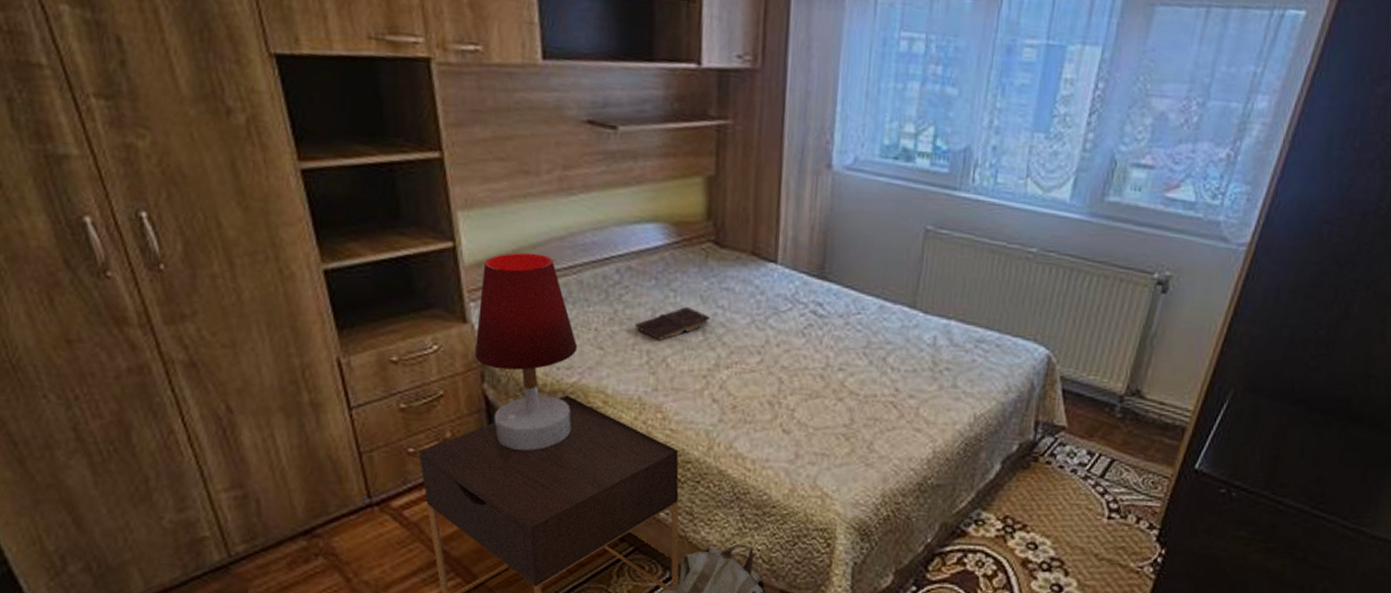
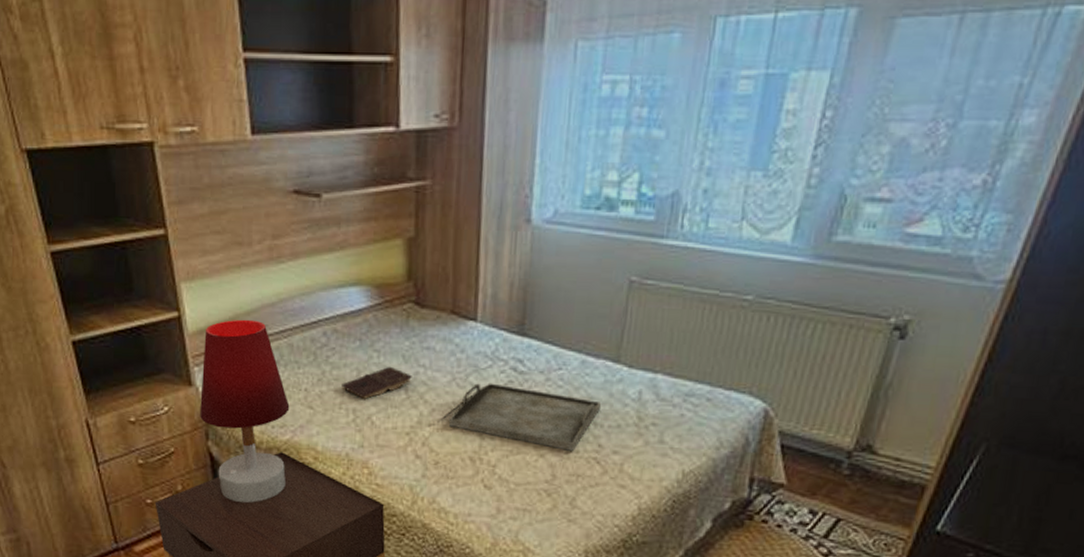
serving tray: none [747,325,899,395] -> present [448,383,602,451]

